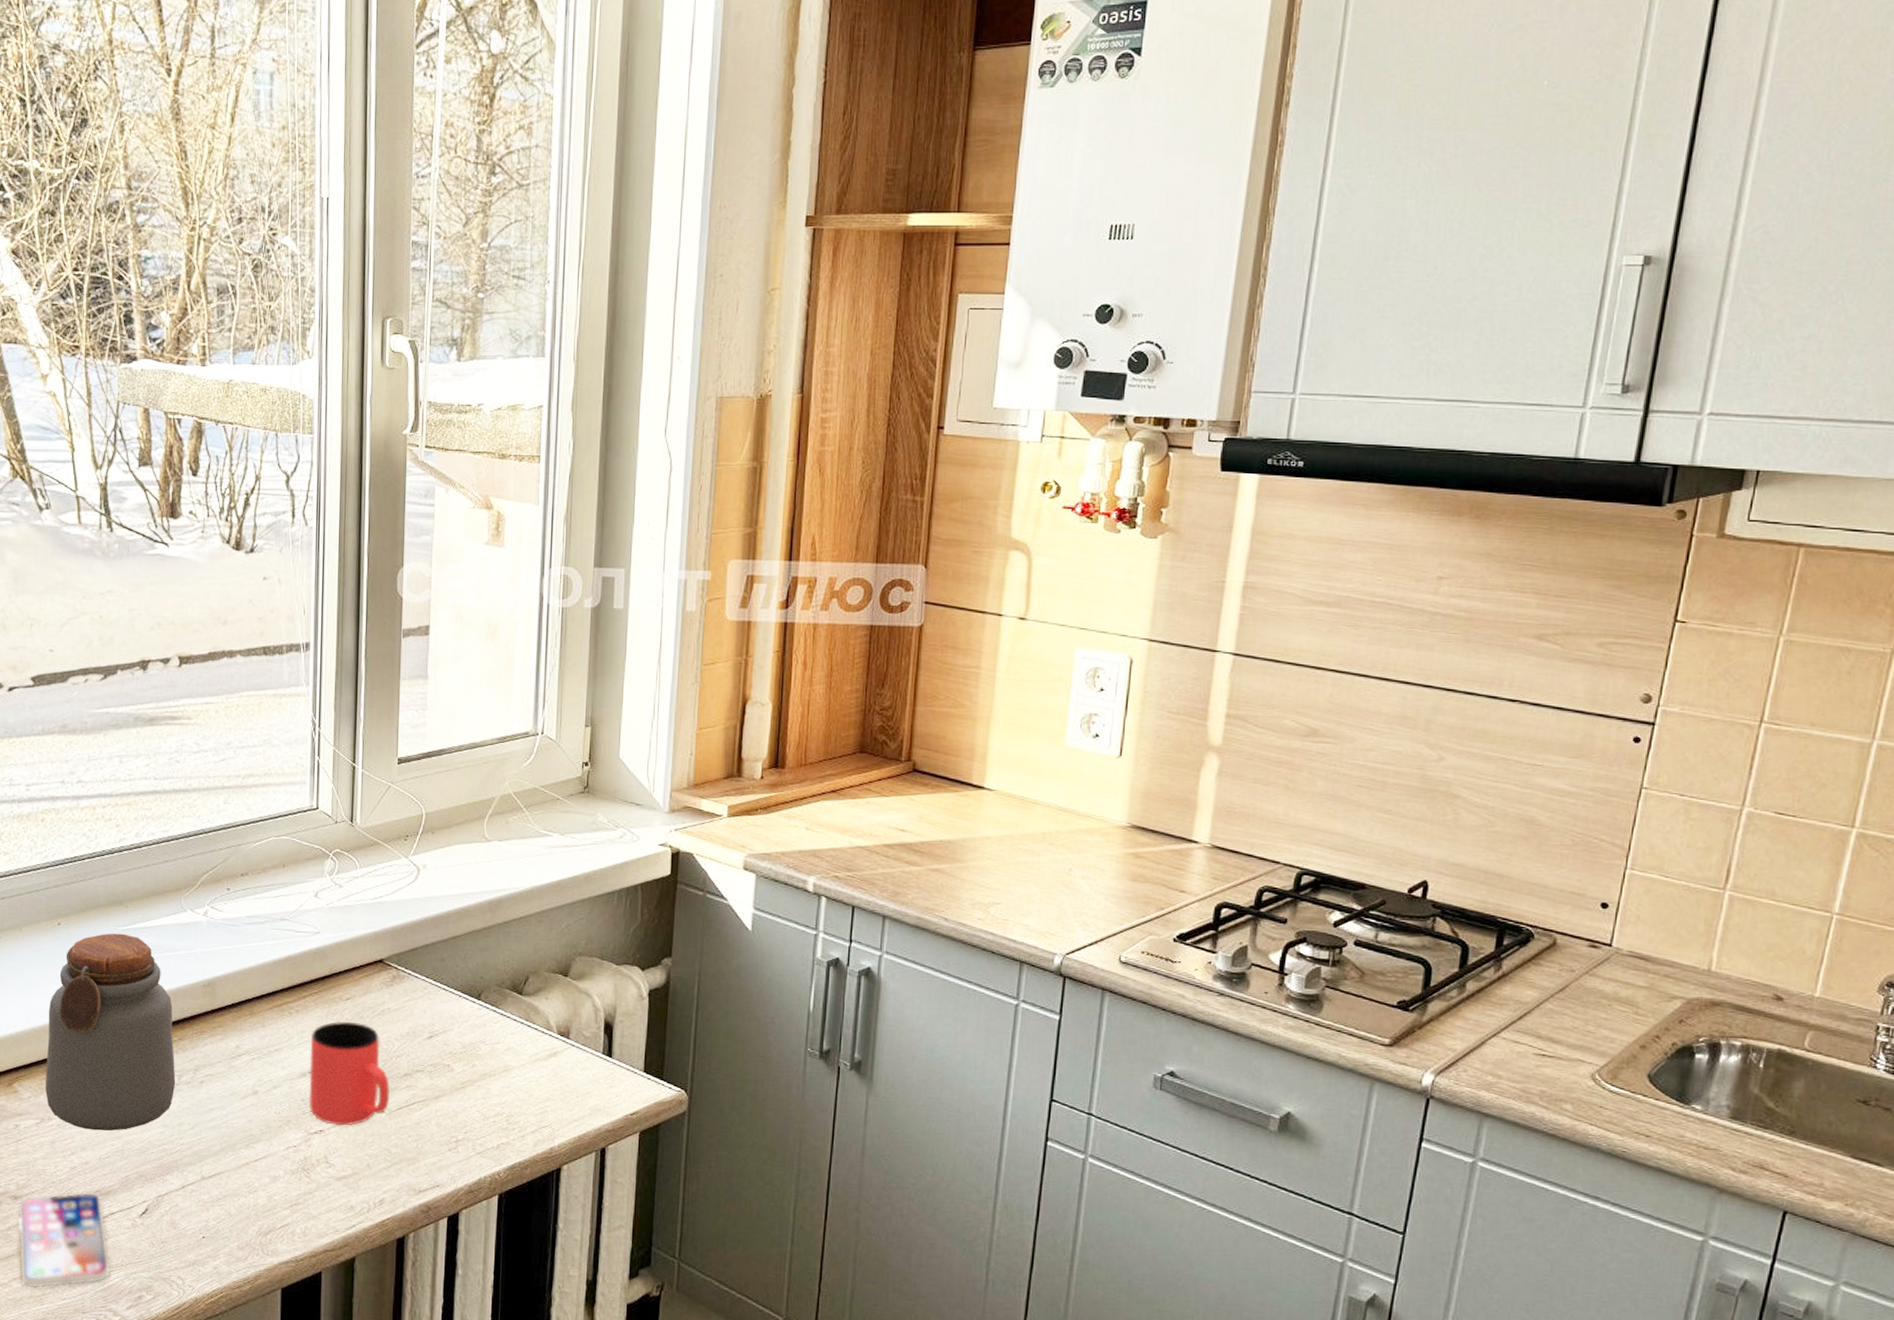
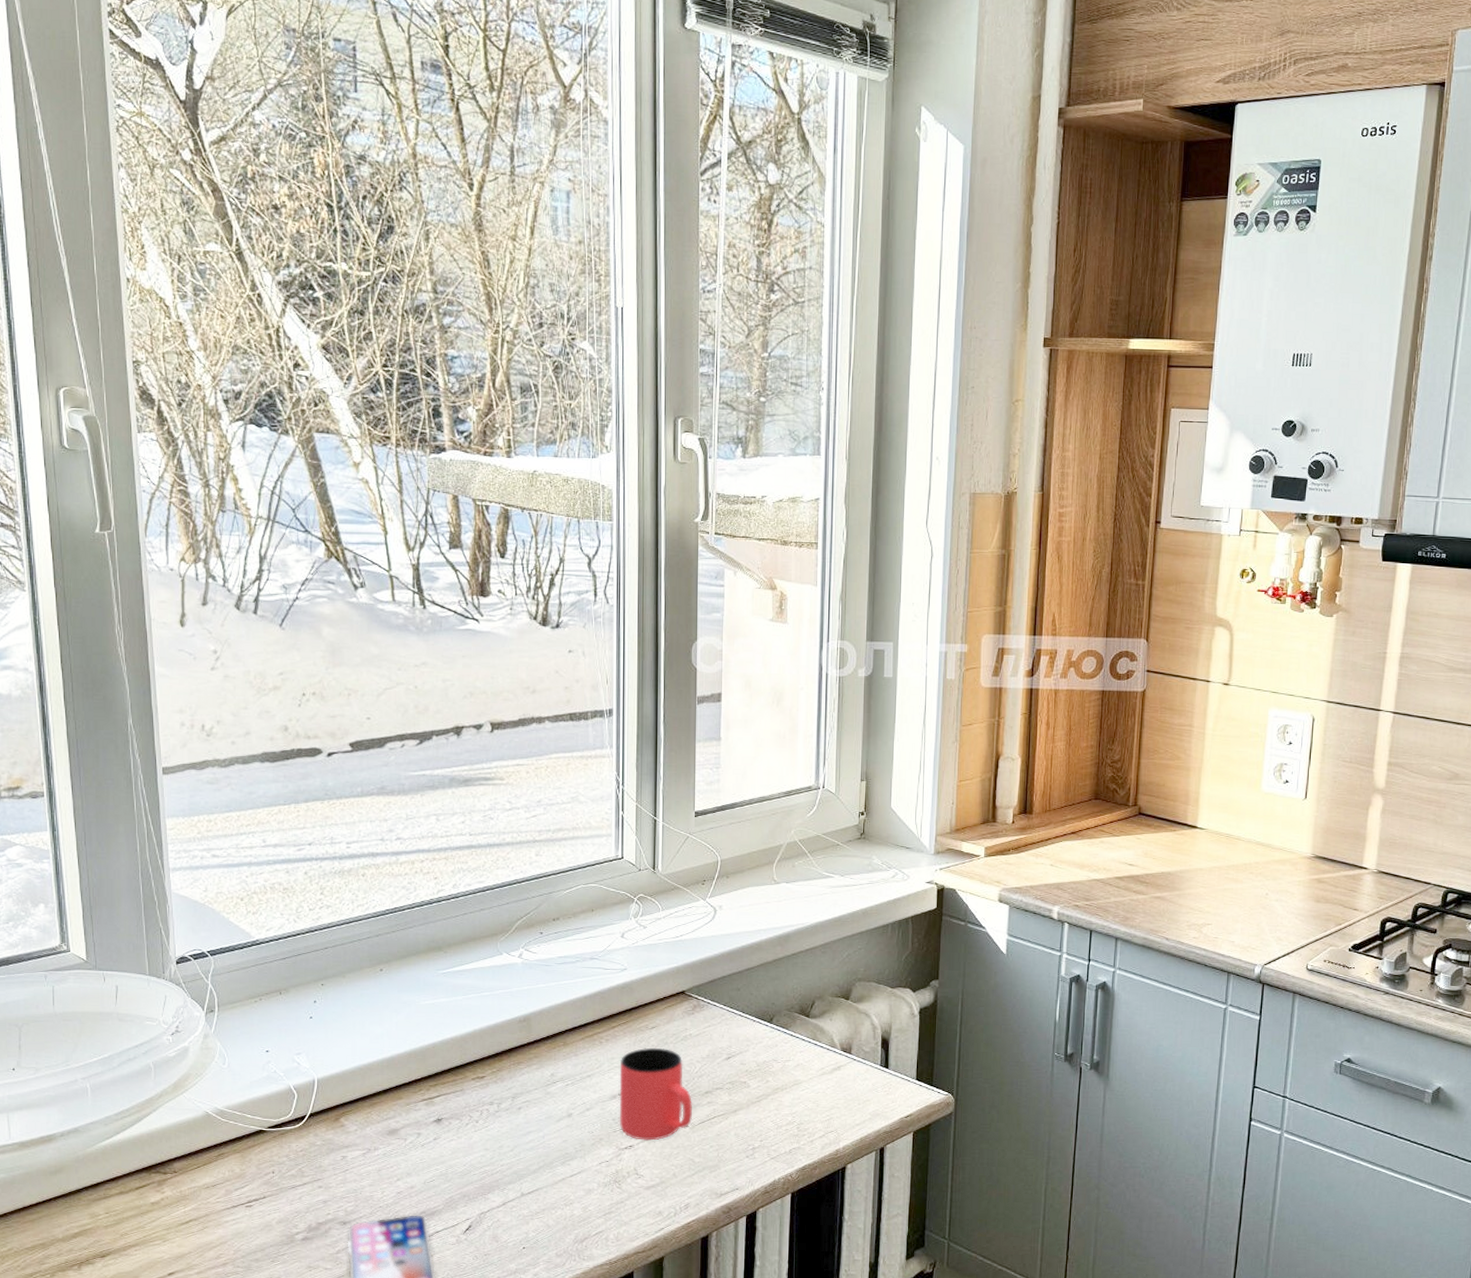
jar: present [46,933,176,1131] -> none [371,976,495,1158]

